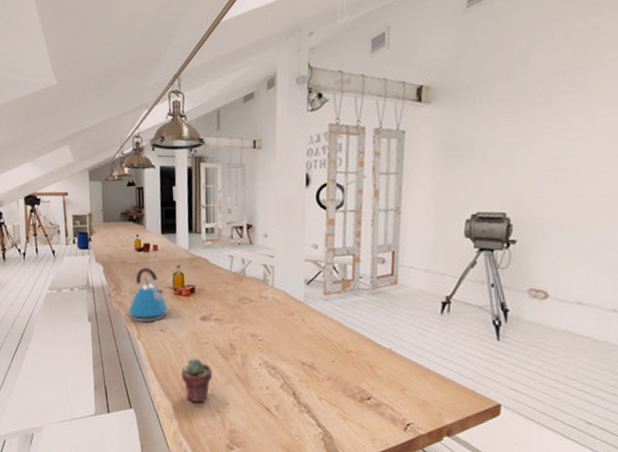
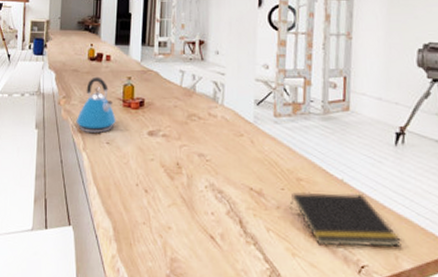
potted succulent: present [181,358,213,403] -> none [125,175,157,225]
notepad: none [341,360,446,409] -> present [290,192,403,247]

